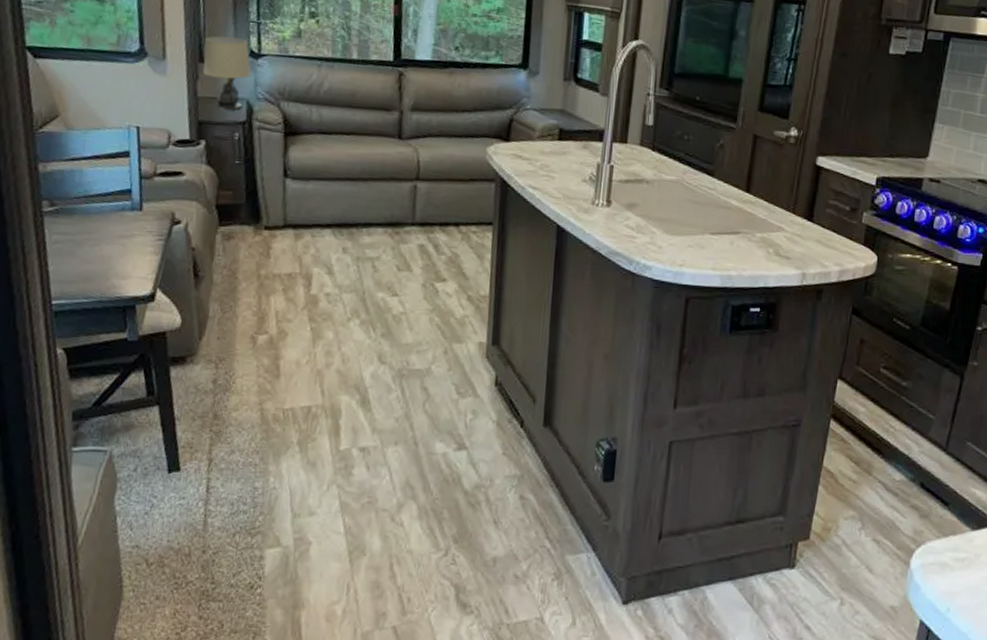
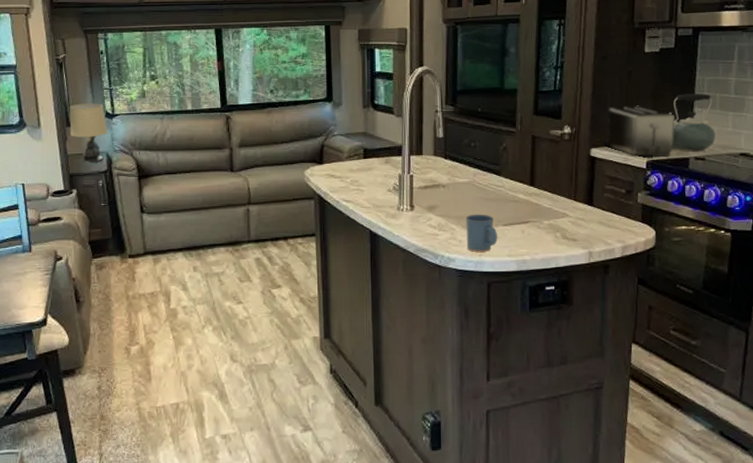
mug: none [666,217,703,262] -> present [466,214,497,252]
toaster: none [826,112,914,175] -> present [598,105,675,158]
kettle: none [906,105,956,172] -> present [668,94,716,151]

